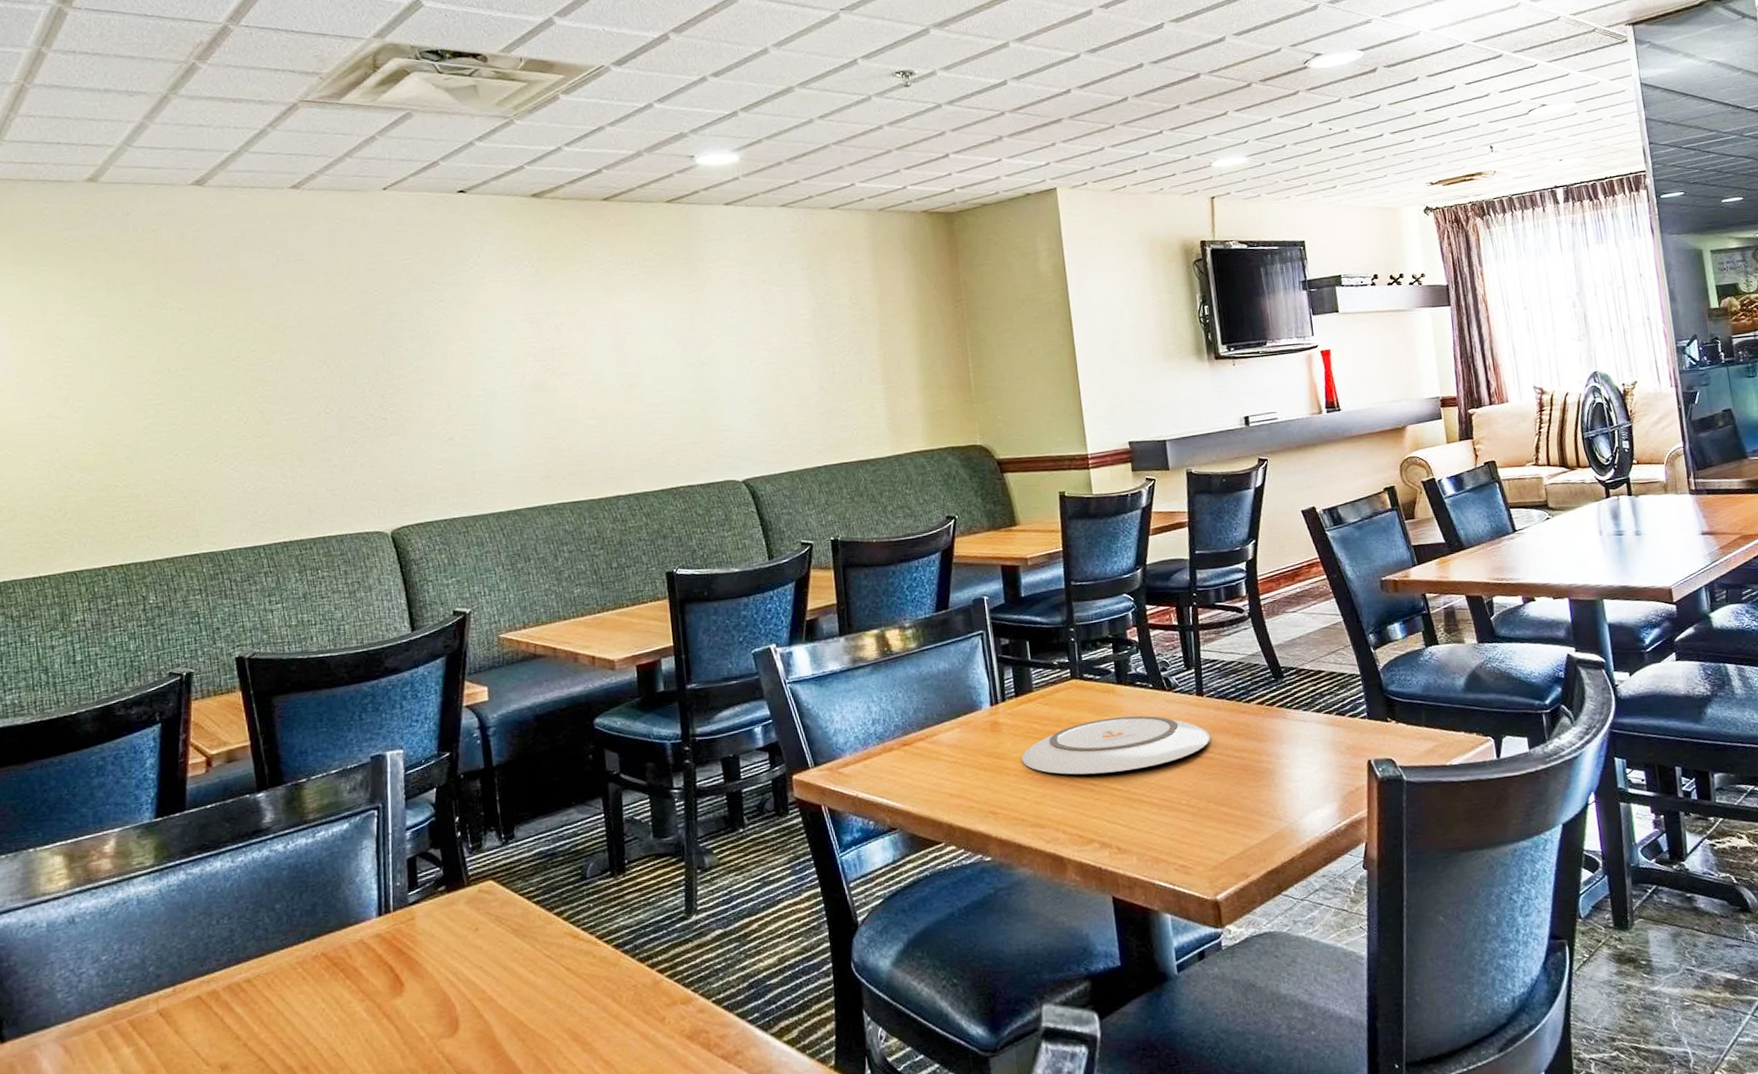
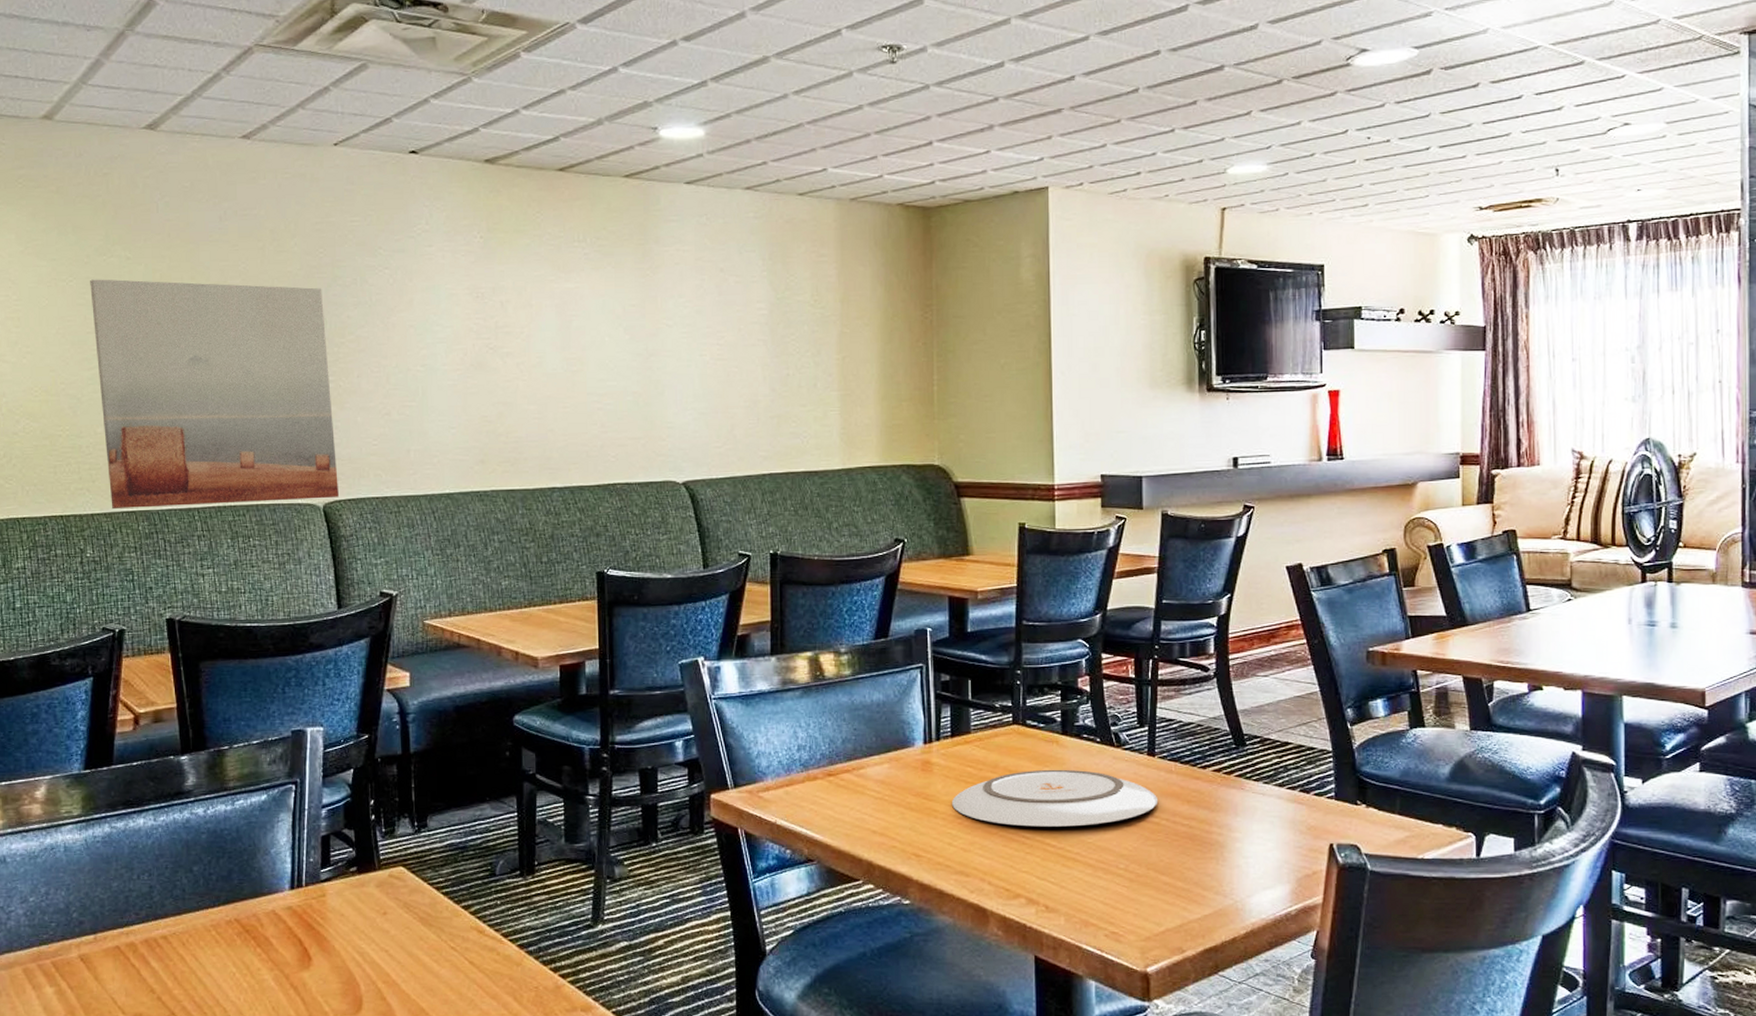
wall art: none [142,324,406,554] -> present [90,279,339,510]

